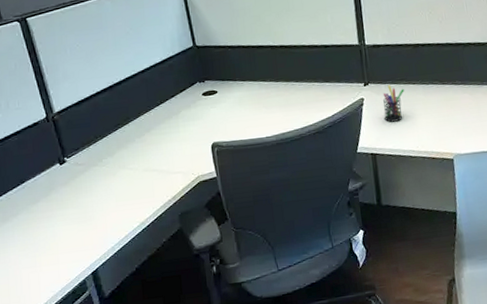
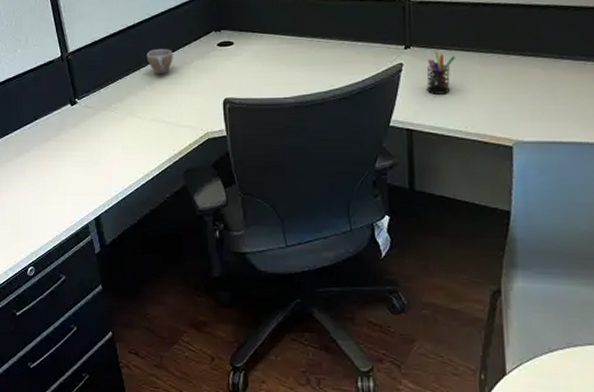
cup: none [134,101,161,127] -> present [146,48,173,75]

